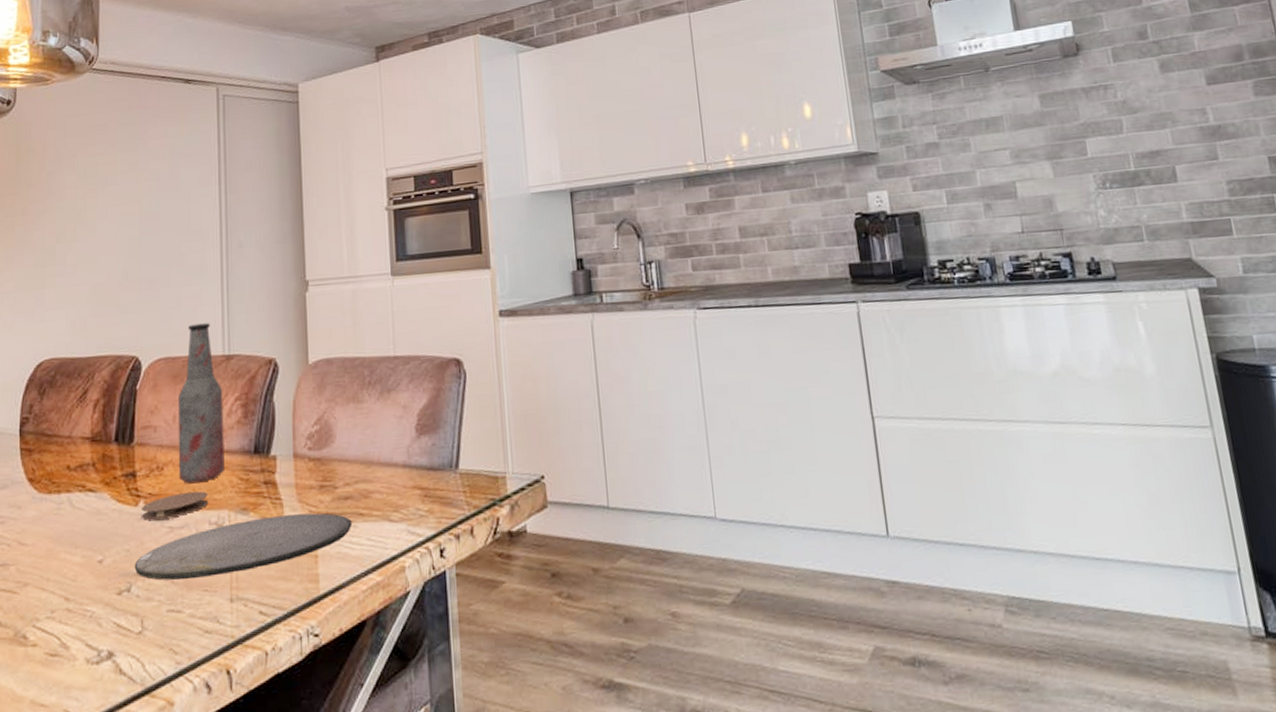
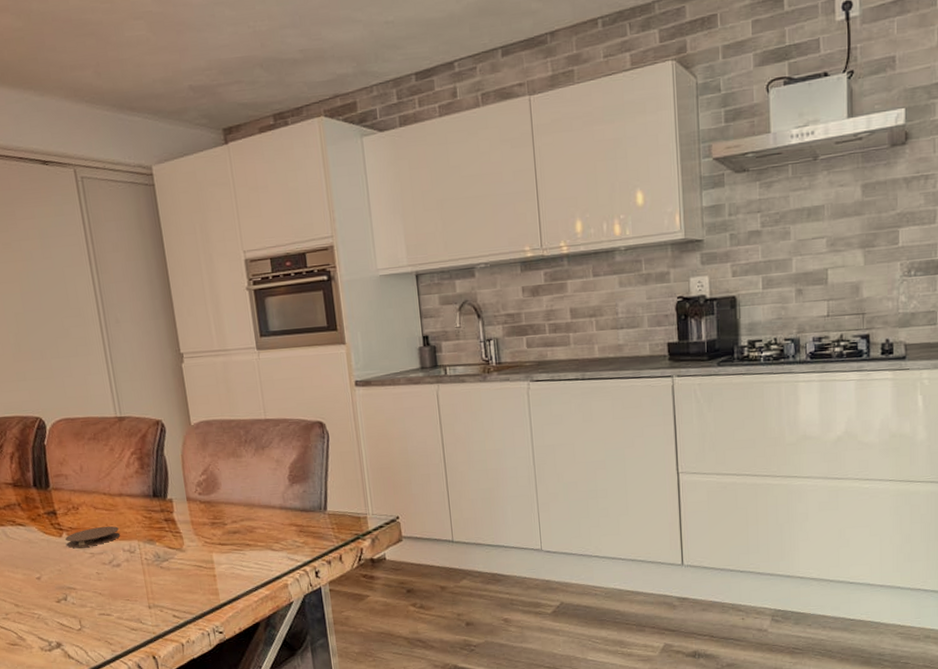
plate: present [134,513,353,581] -> none [66,543,242,593]
bottle: present [177,323,225,484] -> none [81,389,130,520]

